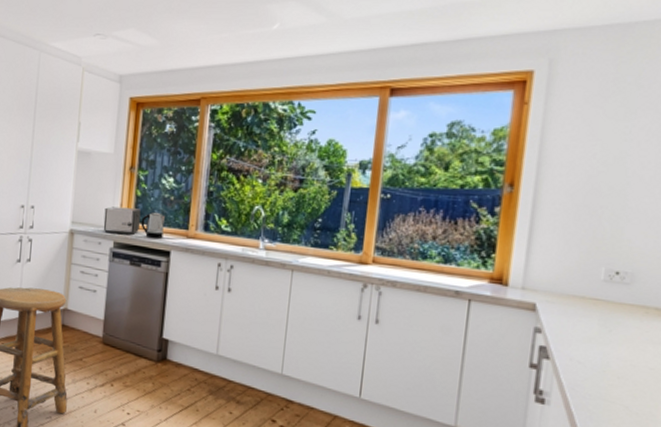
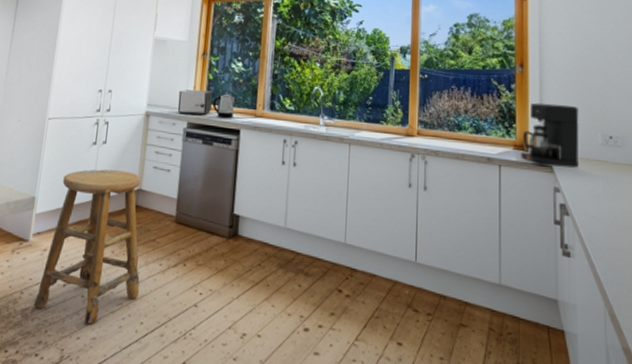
coffee maker: none [496,229,580,307] -> present [520,102,579,168]

